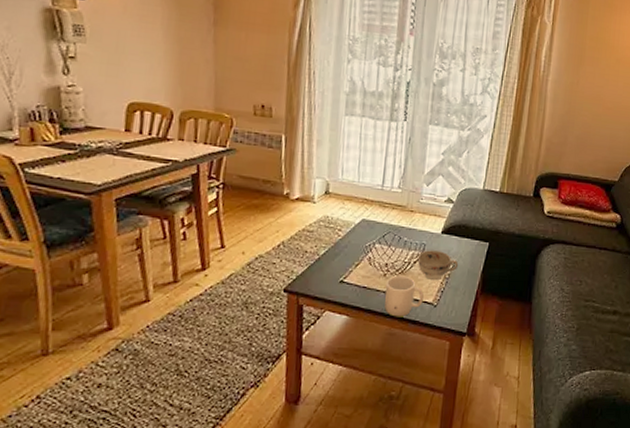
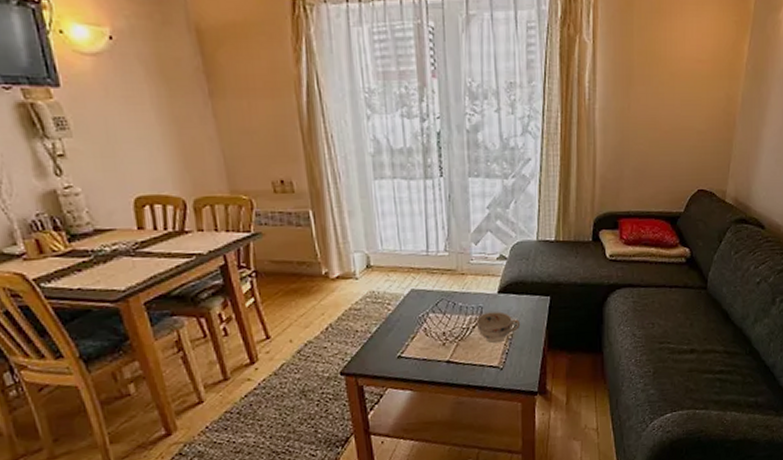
mug: present [384,275,424,317] -> none [446,342,488,386]

